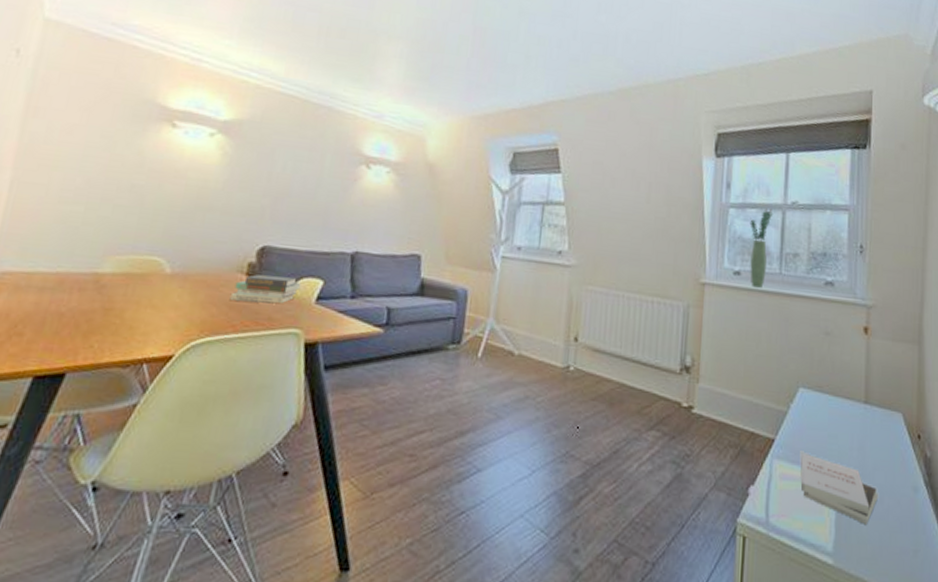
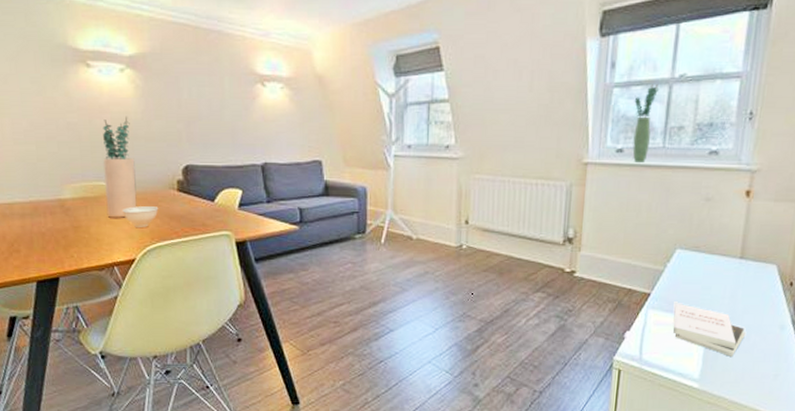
vase: none [151,184,207,303] -> present [103,116,137,218]
bowl: none [172,289,219,318] -> present [123,206,159,229]
books: present [229,275,301,304] -> none [168,189,224,212]

